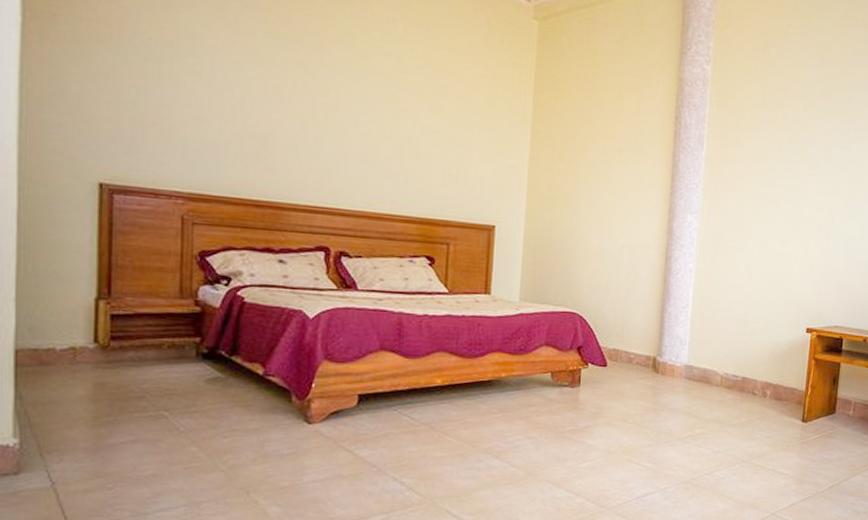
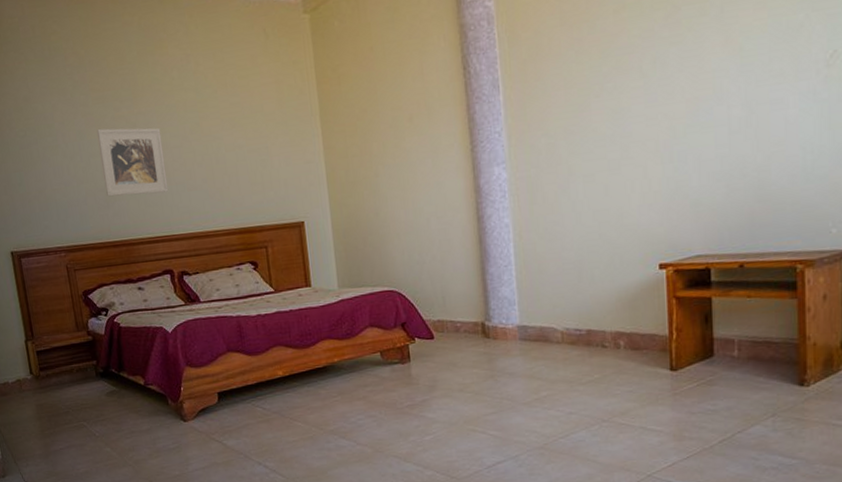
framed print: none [259,67,346,160] -> present [97,128,169,197]

